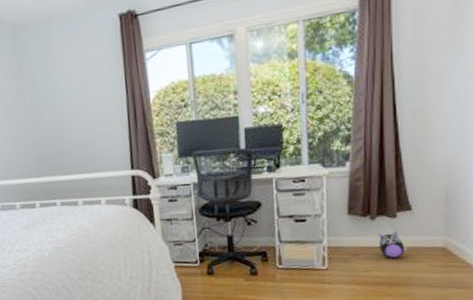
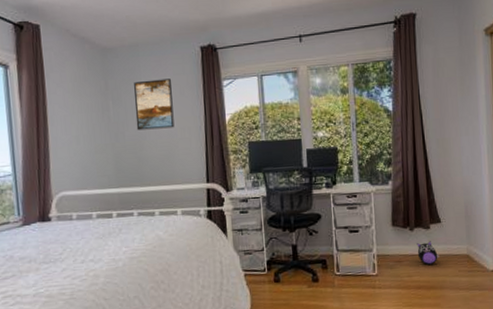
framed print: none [48,55,94,115] -> present [134,78,175,131]

